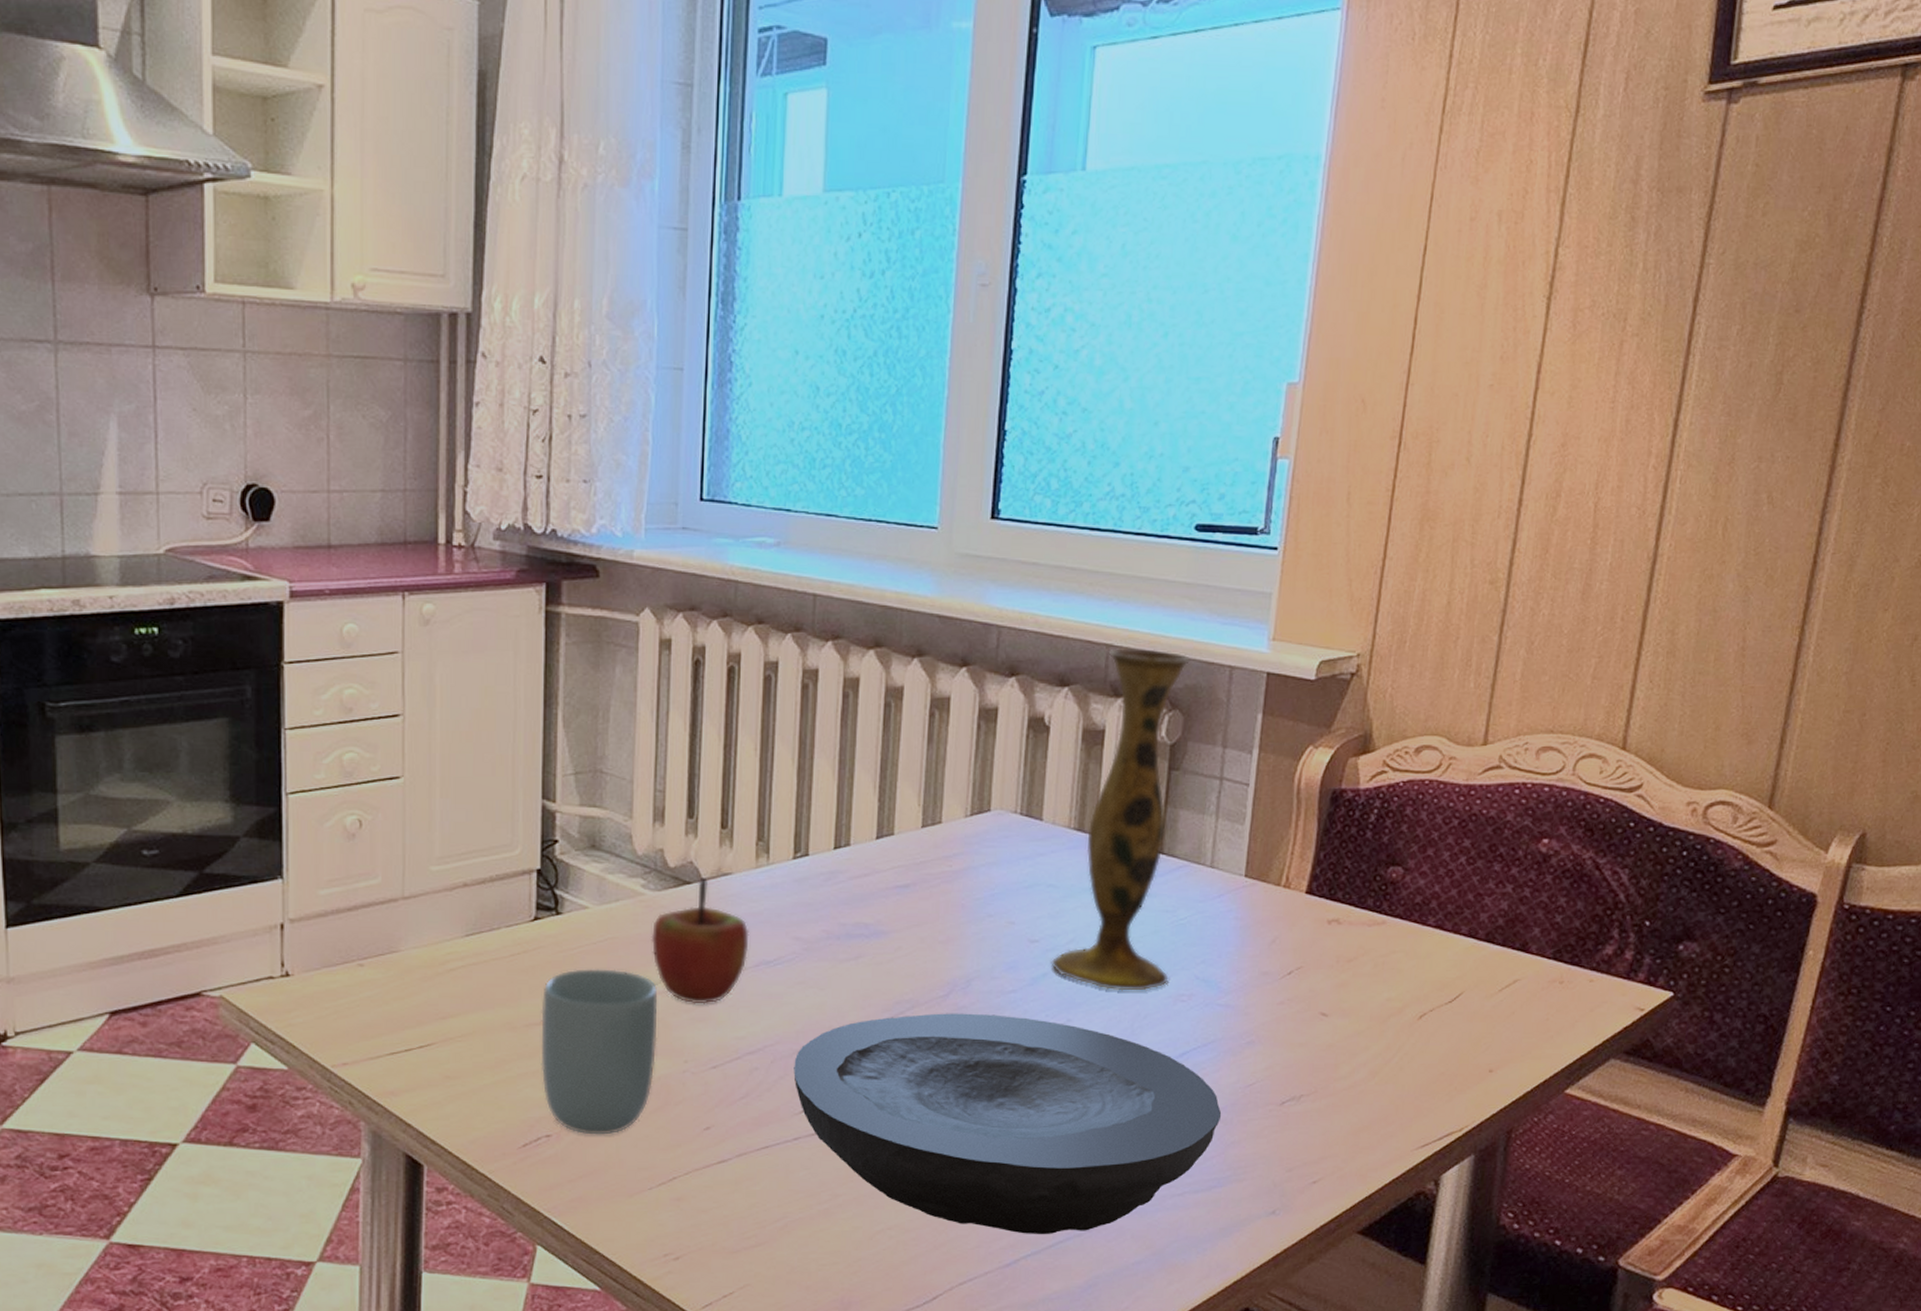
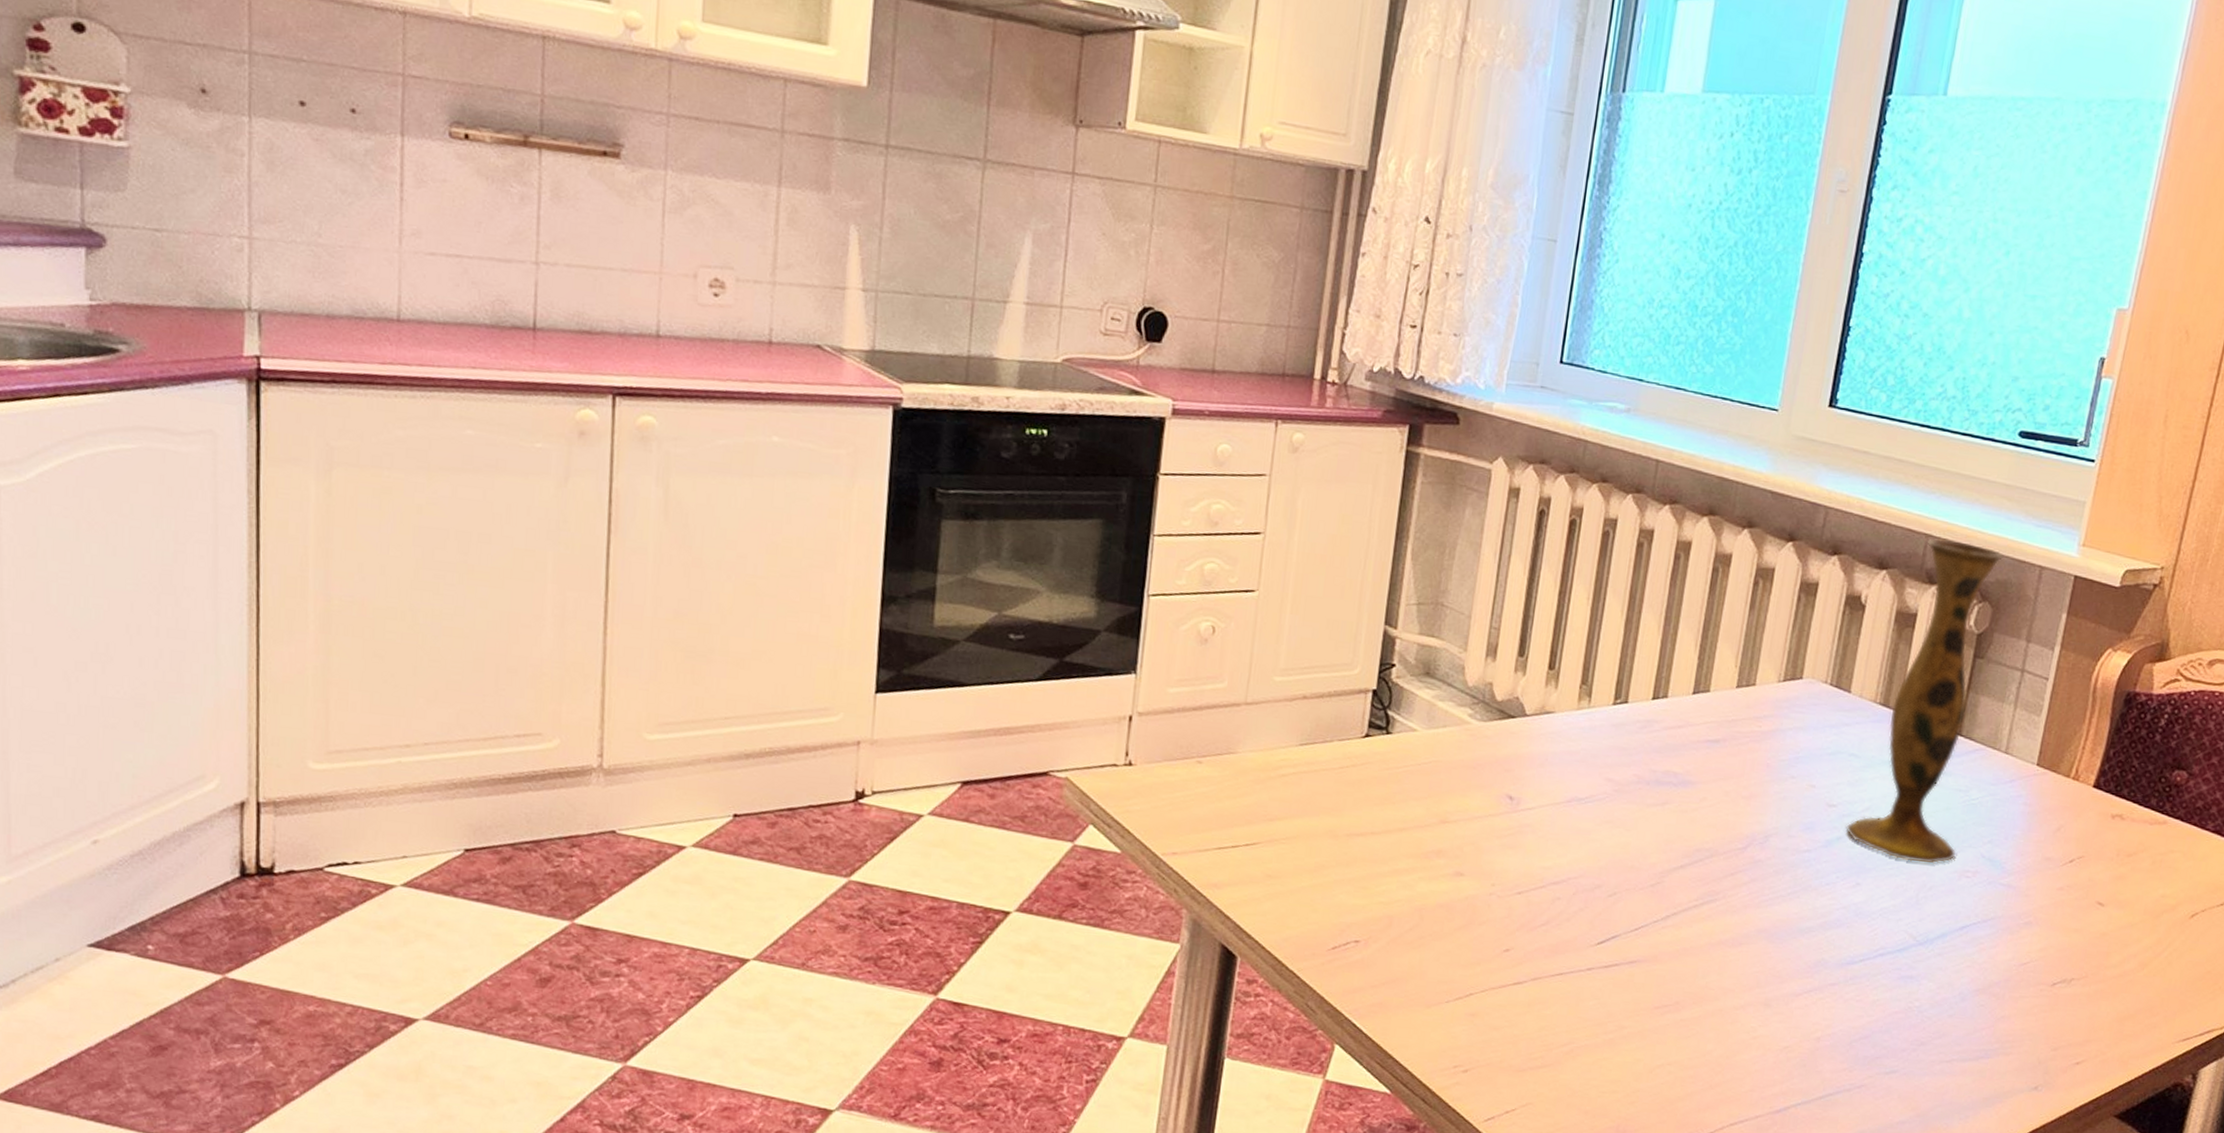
cup: present [541,969,658,1135] -> none [1356,786,1474,947]
apple: present [651,878,749,1004] -> none [1472,713,1565,833]
plate: present [793,1013,1222,1234] -> none [1593,863,1995,1087]

